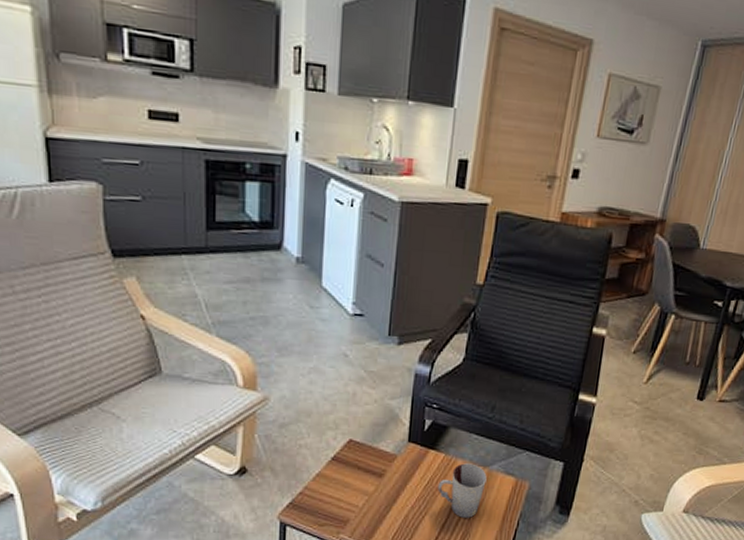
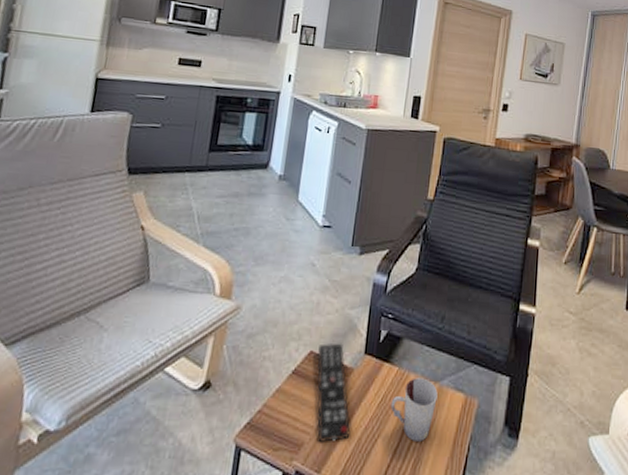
remote control: none [357,432,397,520] -> present [316,343,351,444]

